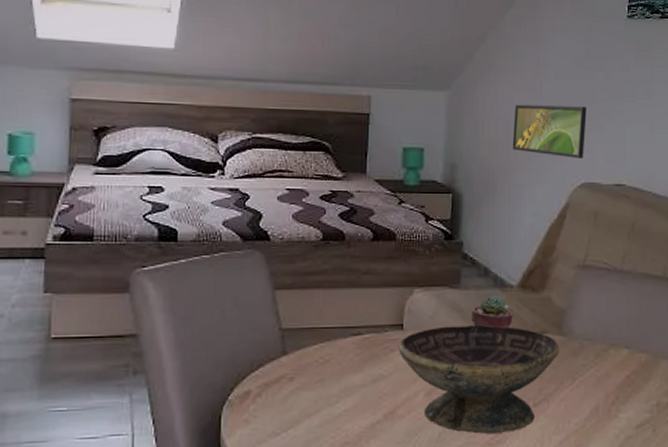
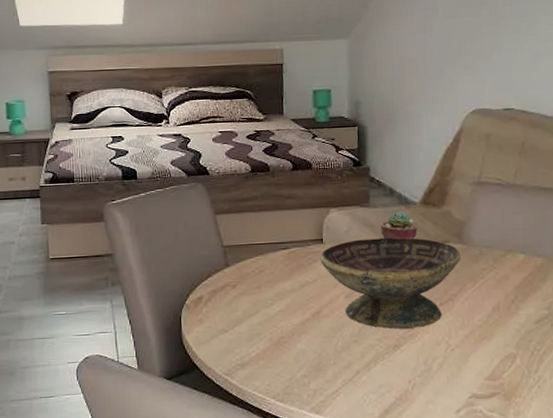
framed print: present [512,104,587,159] -> none [408,42,475,89]

